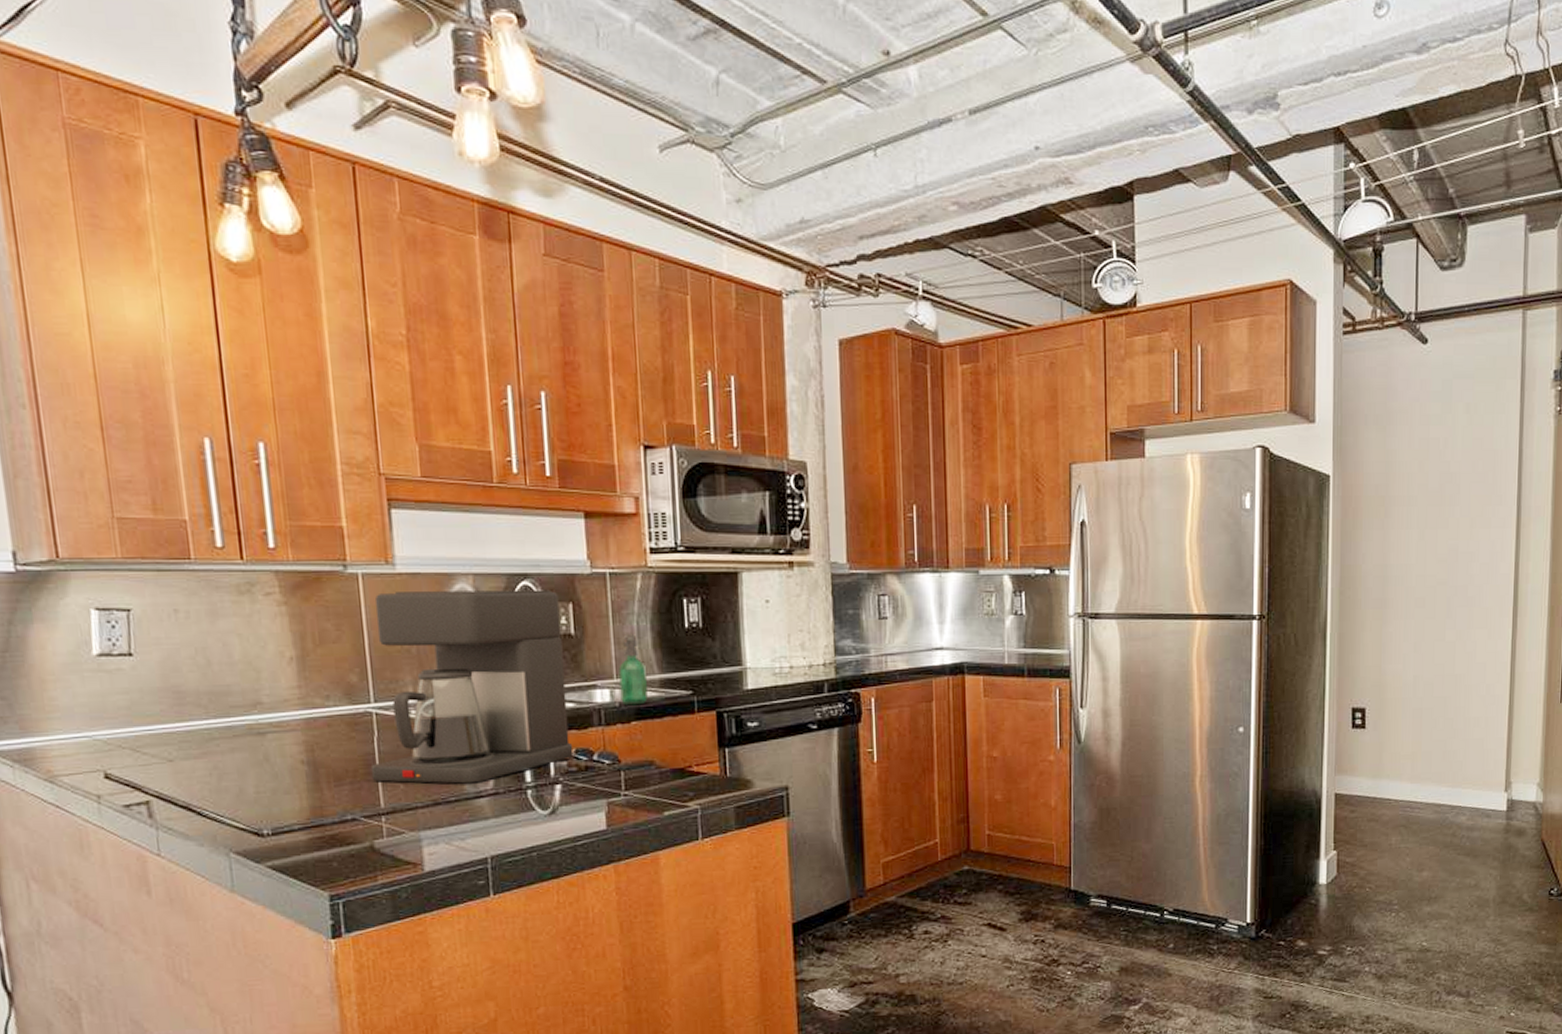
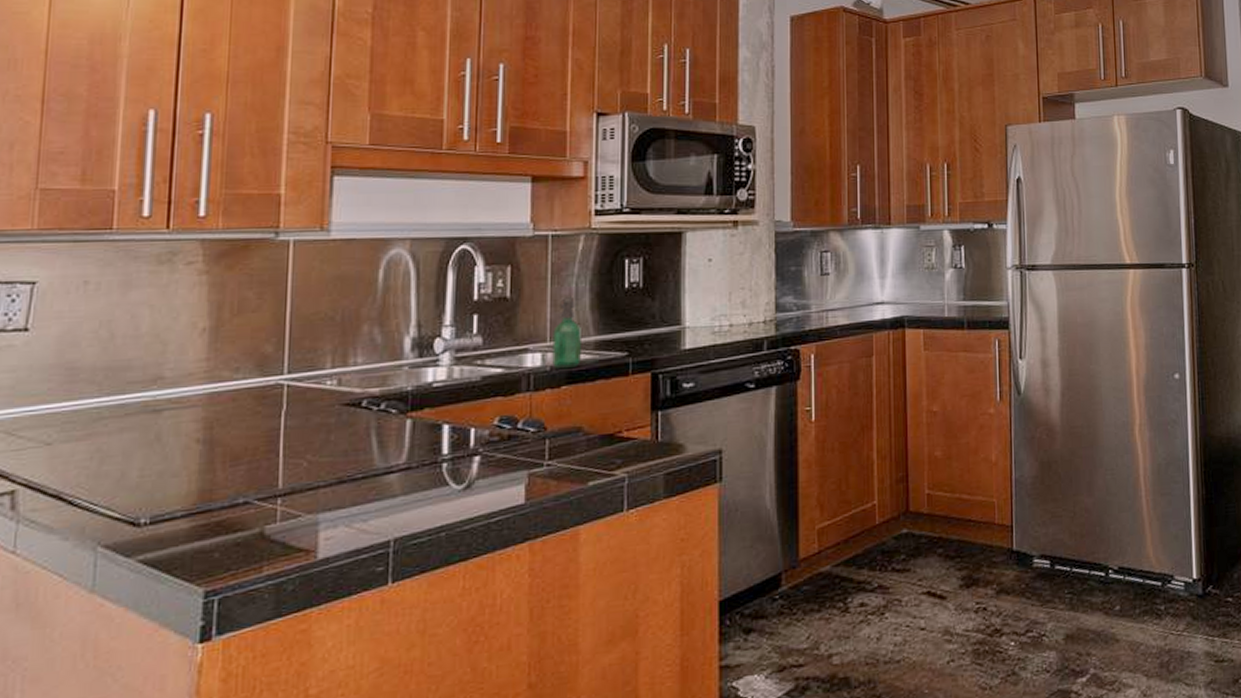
coffee maker: present [370,589,574,784] -> none [272,253,497,460]

